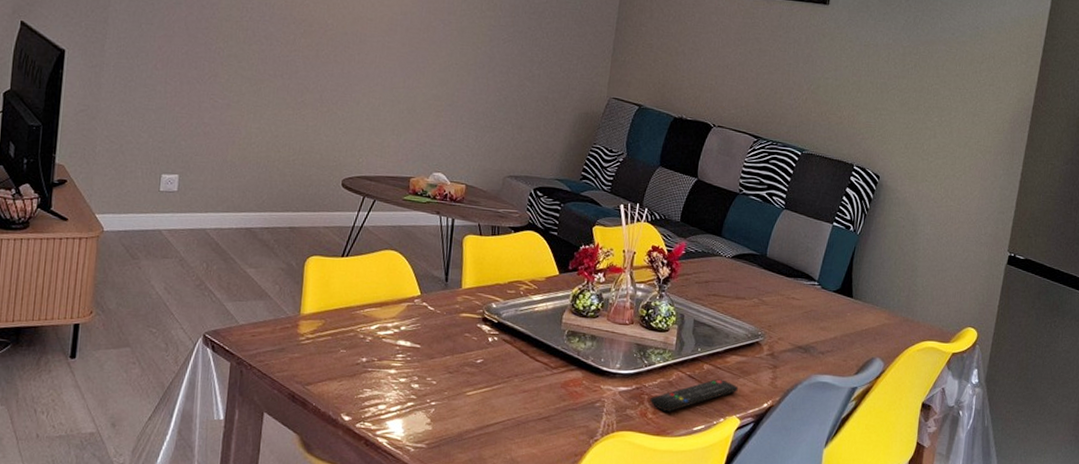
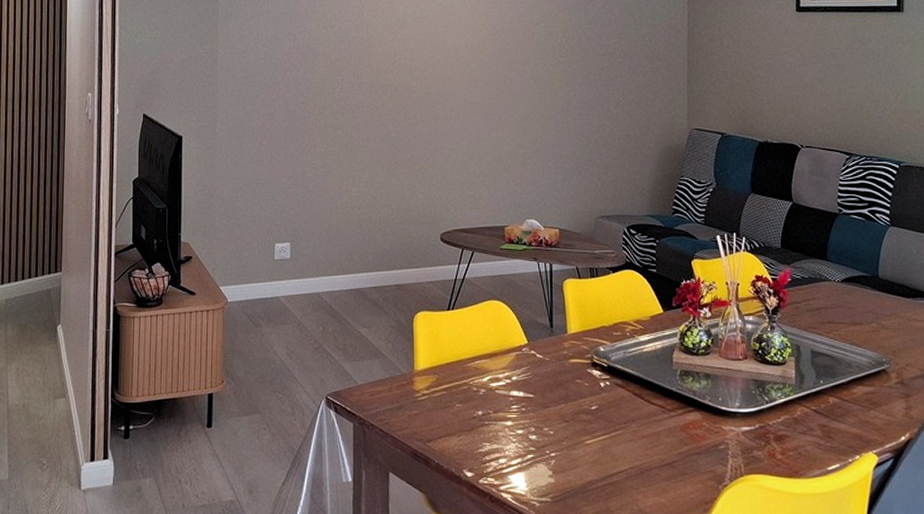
remote control: present [650,379,738,411] -> none [776,413,870,450]

